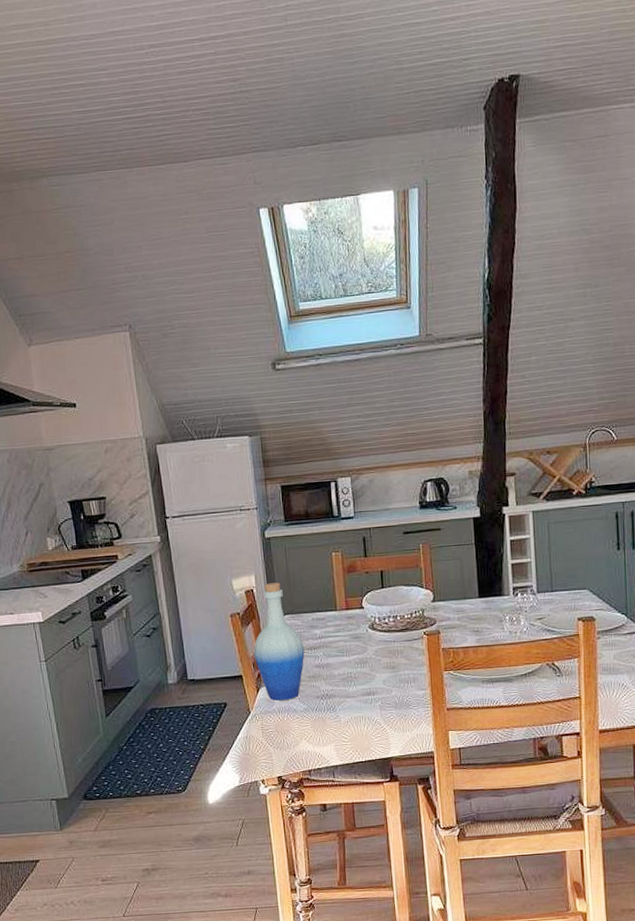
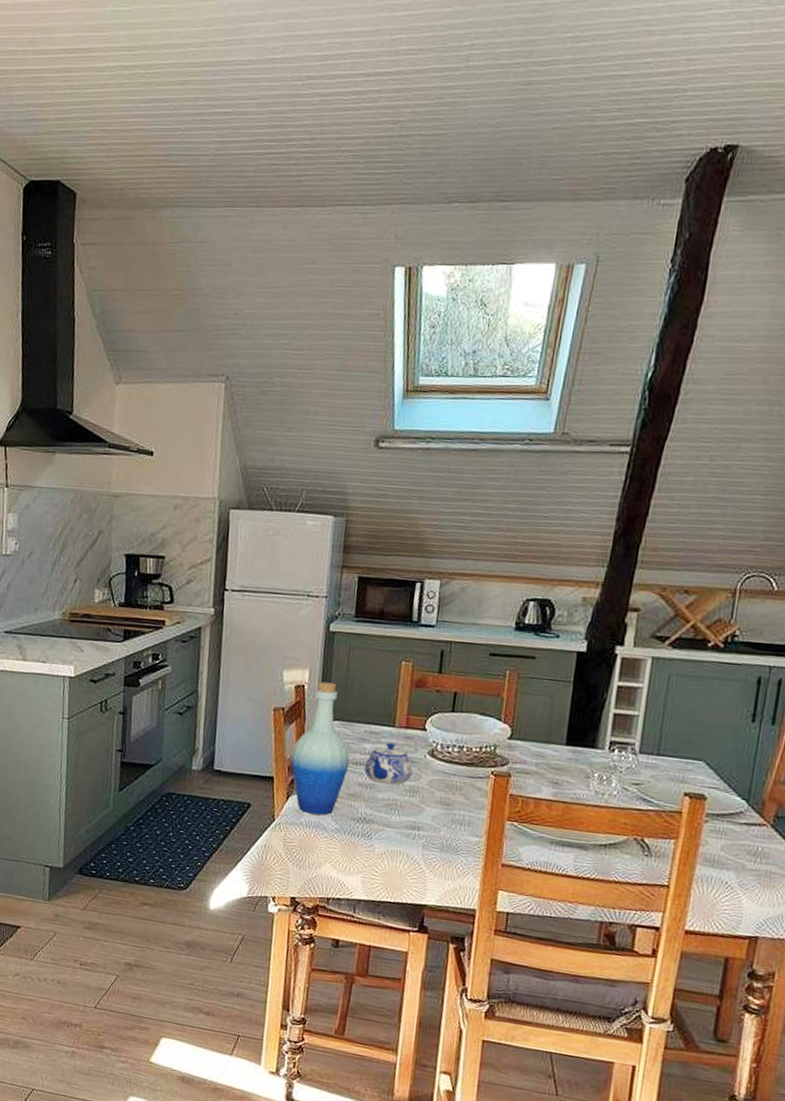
teapot: none [318,625,360,662] -> present [364,743,413,785]

